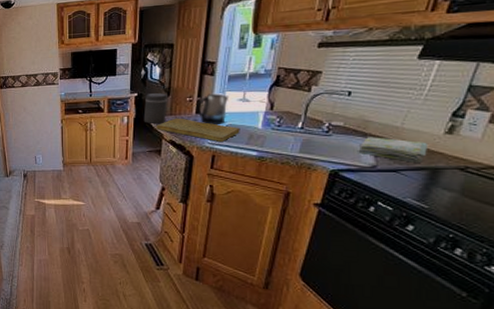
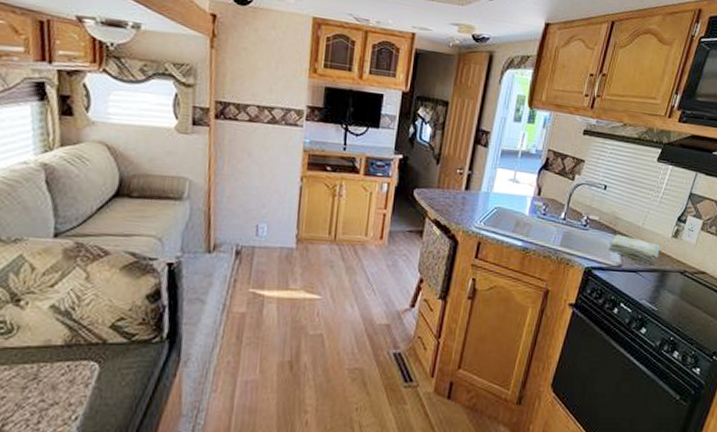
cylinder: present [143,93,169,124] -> none [406,158,438,198]
cutting board: present [156,118,240,143] -> none [420,192,508,228]
kettle: present [195,93,229,124] -> none [465,168,501,206]

